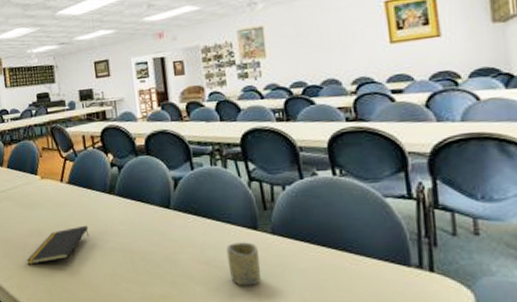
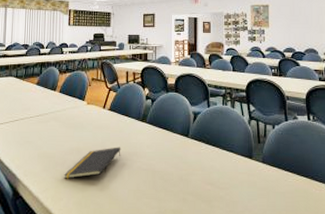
cup: present [226,242,261,286] -> none [228,168,252,205]

